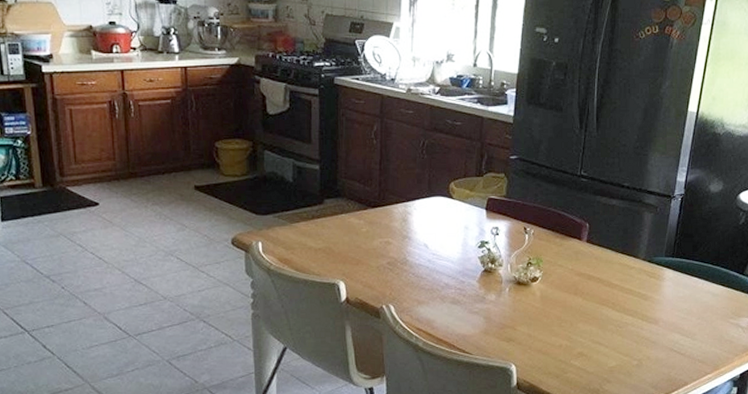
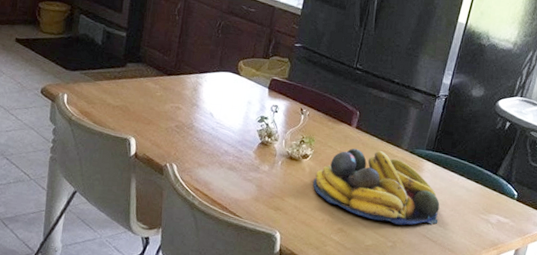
fruit bowl: none [545,264,685,341] -> present [312,148,440,225]

